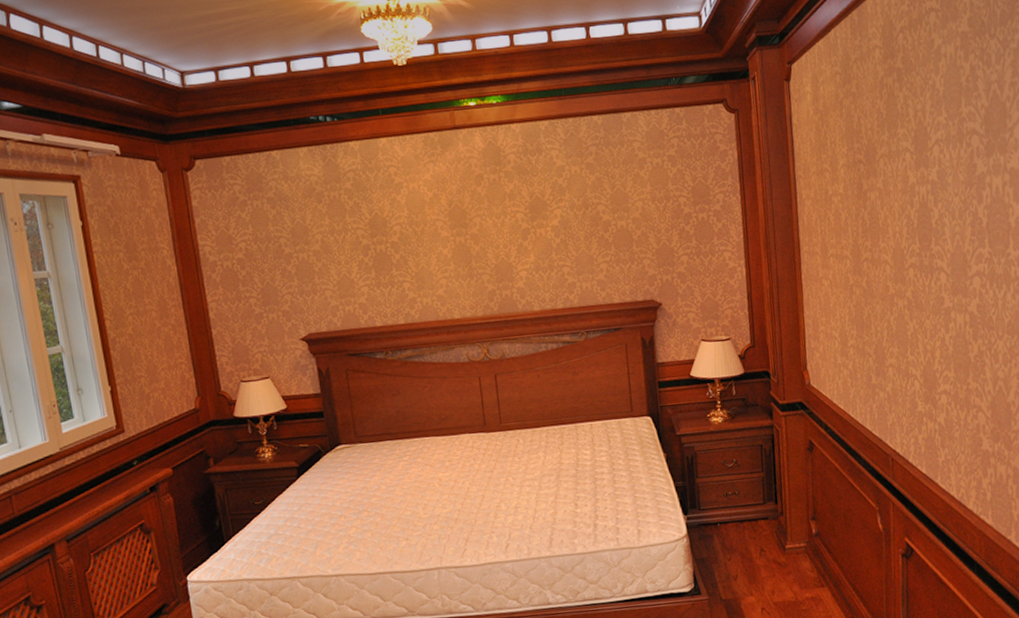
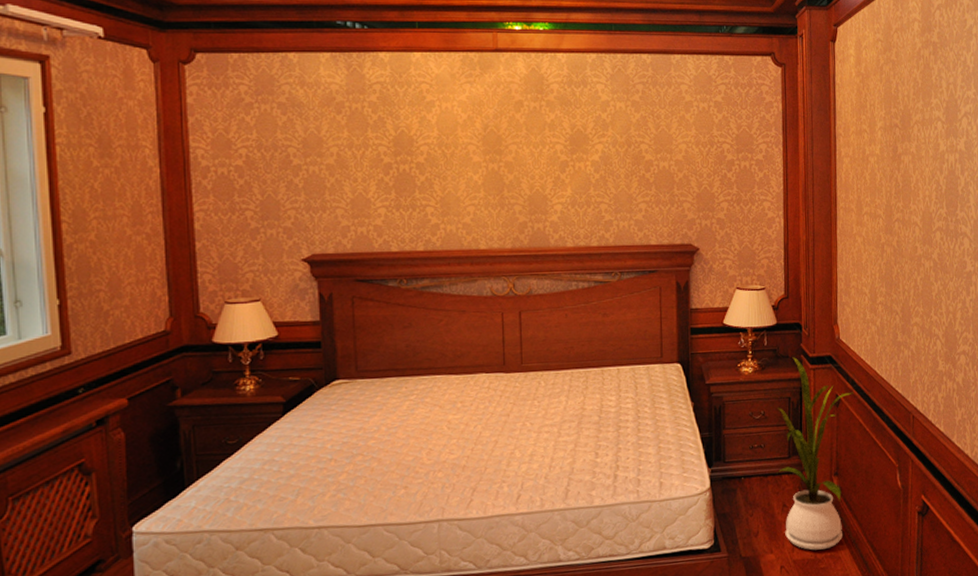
house plant: none [749,404,828,593] -> present [776,356,854,551]

